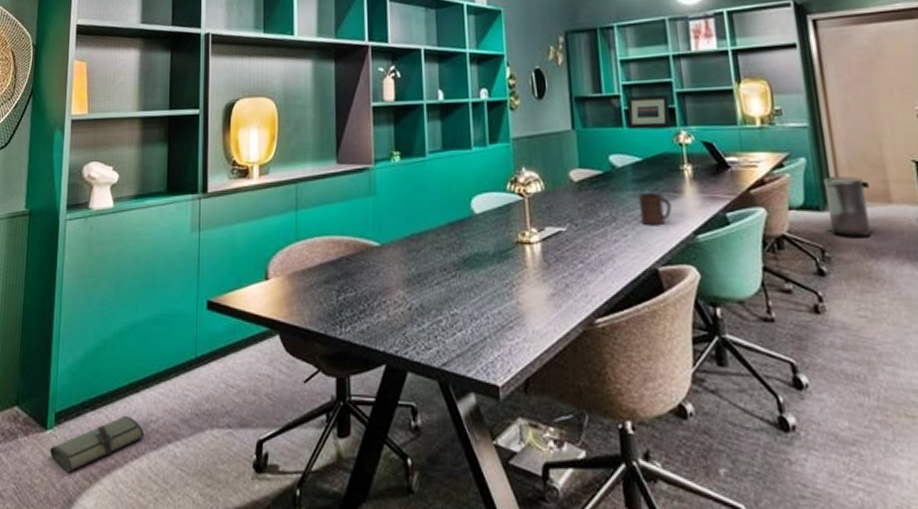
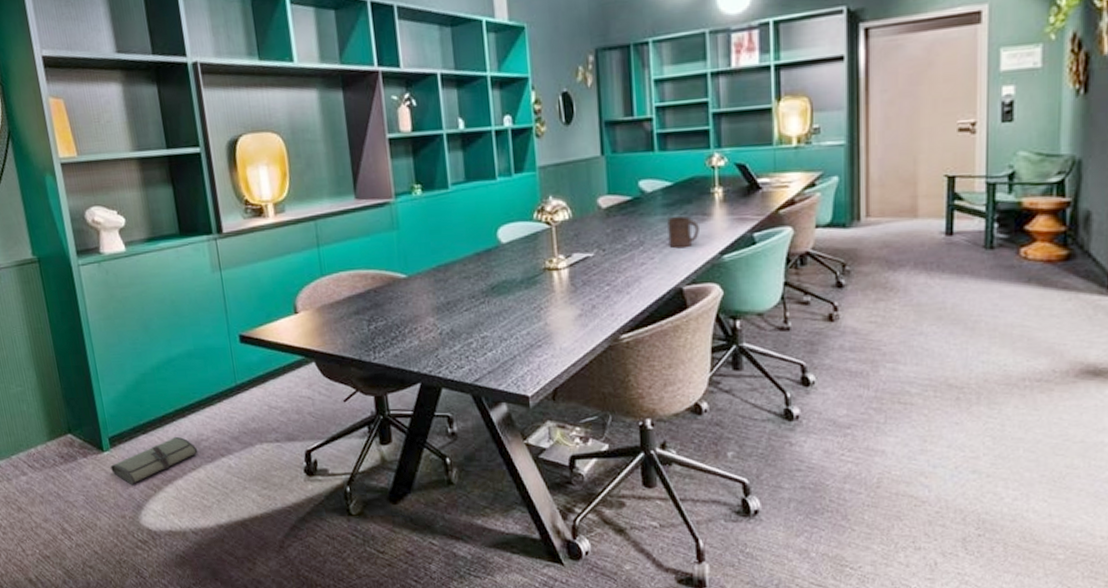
picture frame: present [627,95,670,129] -> none [659,116,704,153]
pedal bin: present [823,176,871,240] -> none [849,193,897,254]

